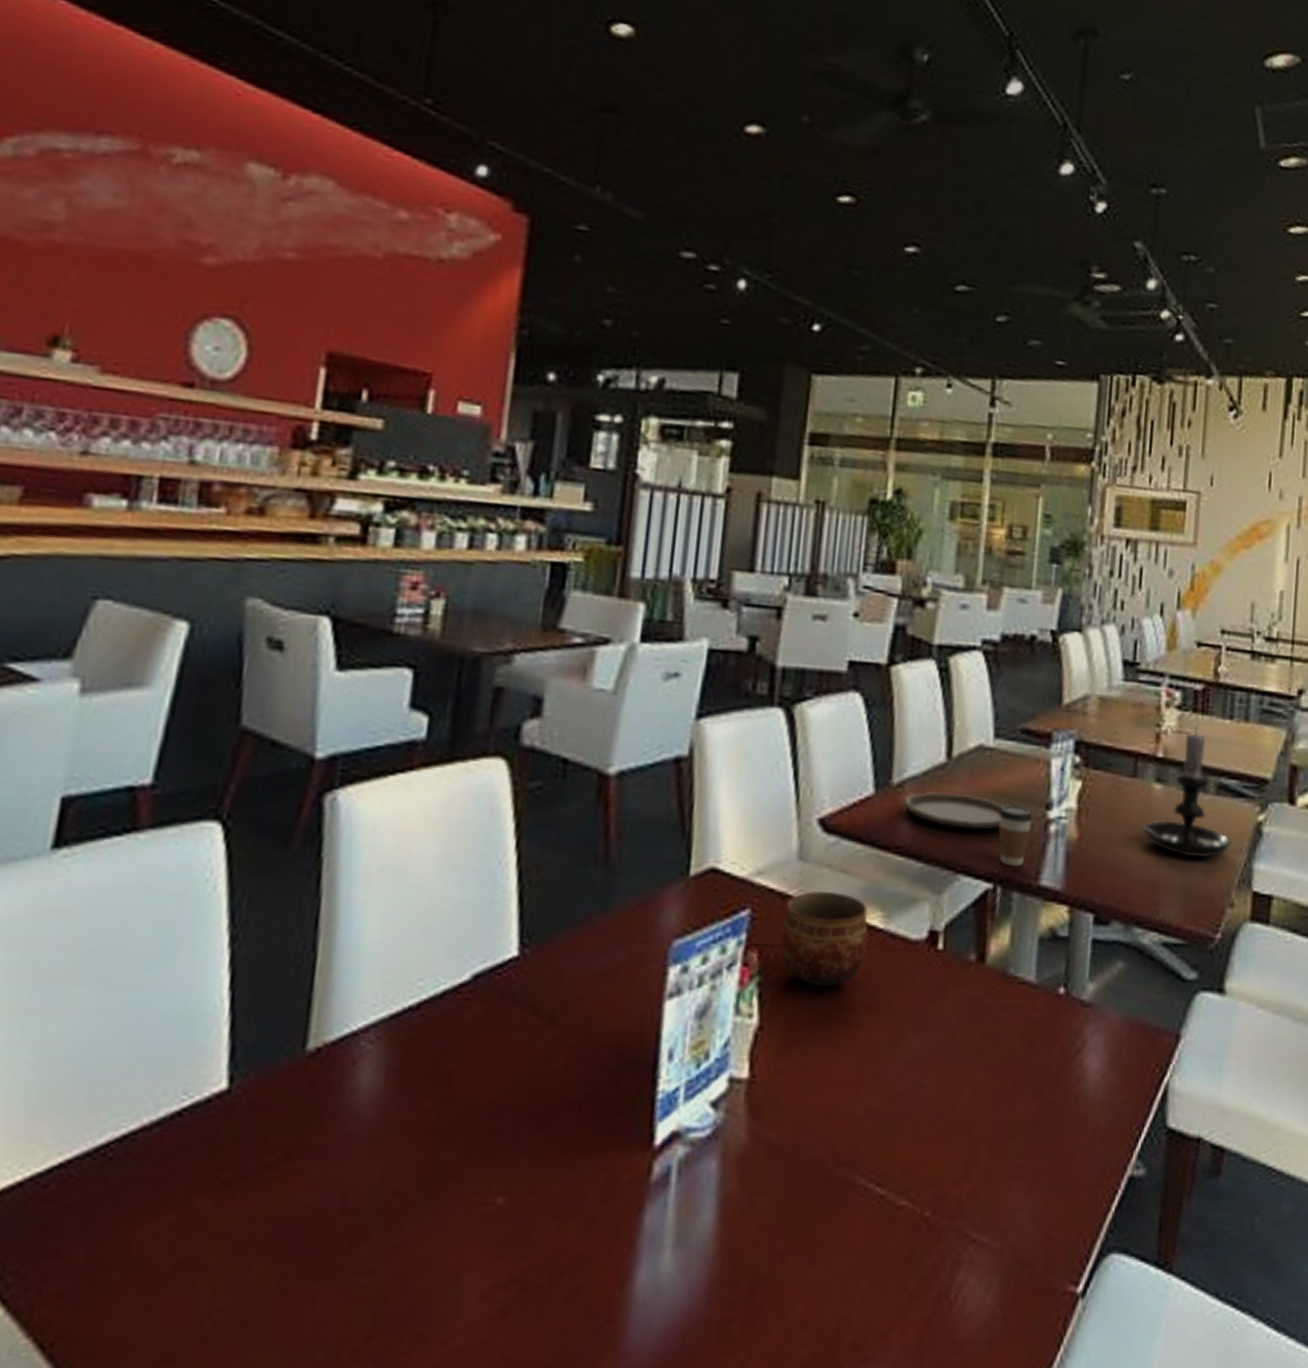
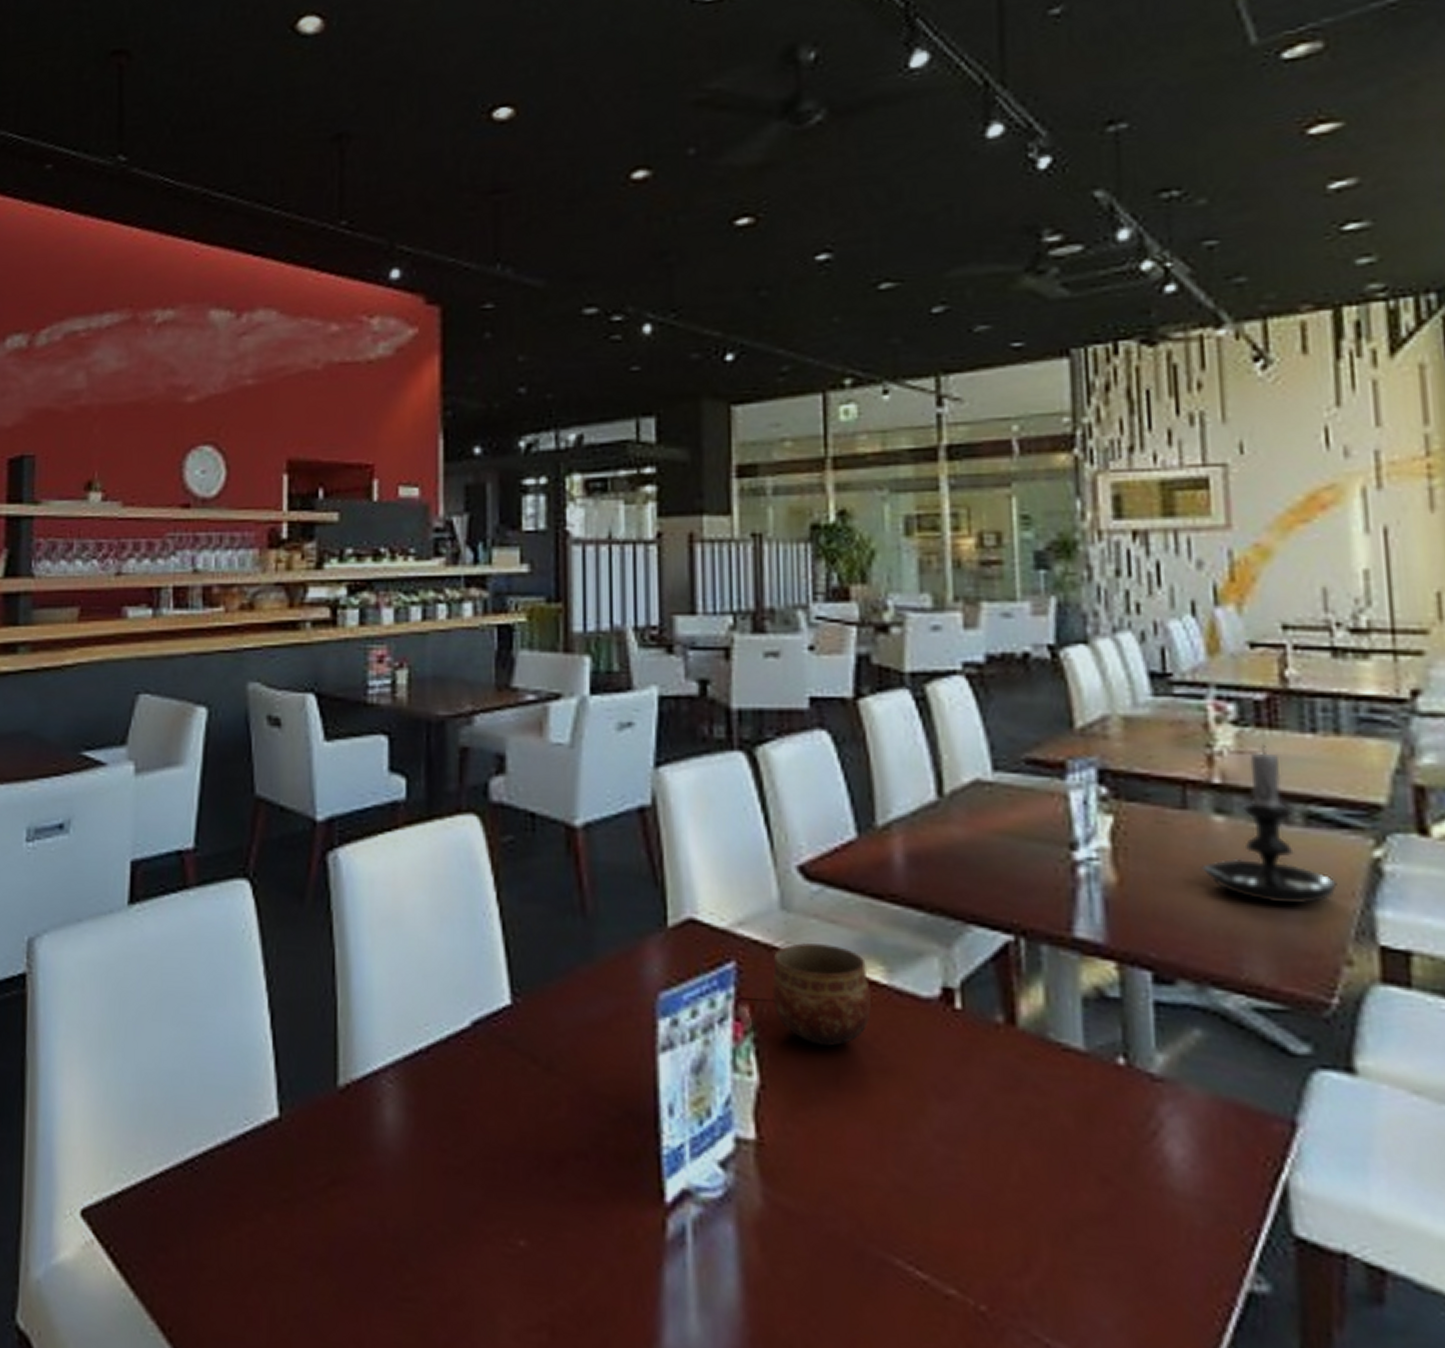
plate: present [903,792,1004,830] -> none [892,834,1016,874]
coffee cup: present [998,804,1033,867] -> none [1009,844,1054,916]

